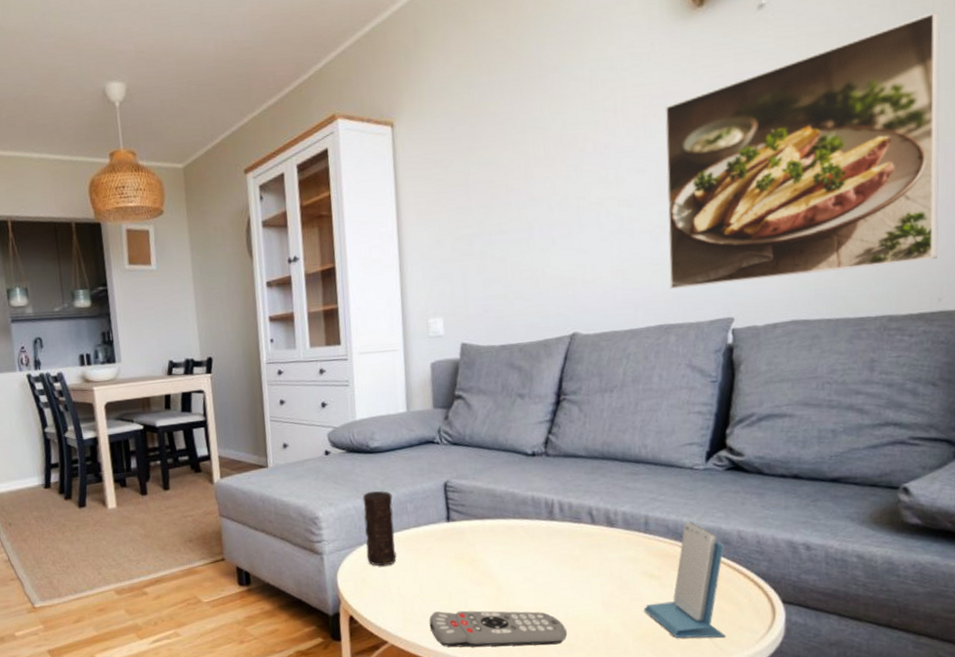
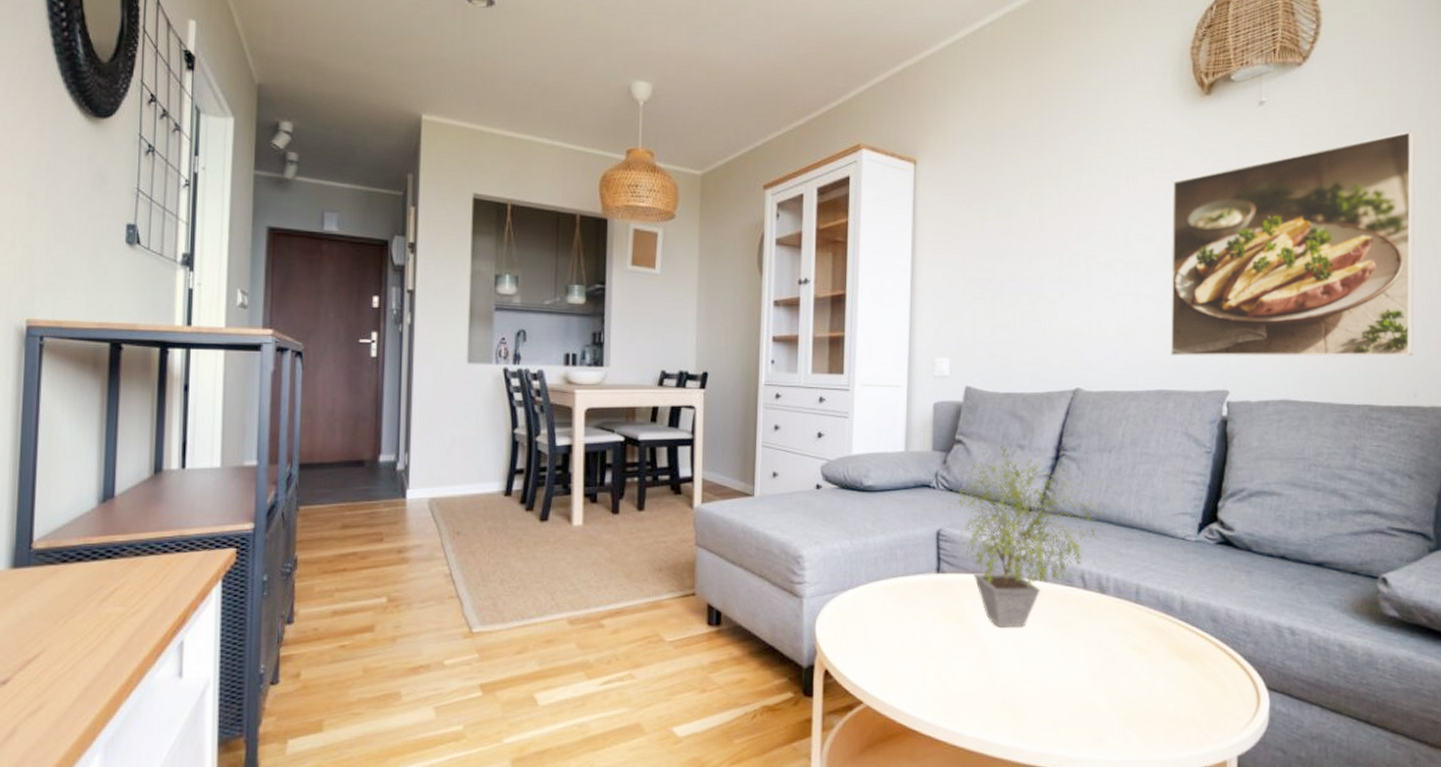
candle: present [363,491,396,566] -> none [849,532,882,616]
remote control: present [429,610,567,648] -> none [909,672,1051,718]
potted plant: none [452,395,610,566] -> present [948,444,1107,627]
smartphone: present [644,522,725,638] -> none [1131,595,1212,723]

